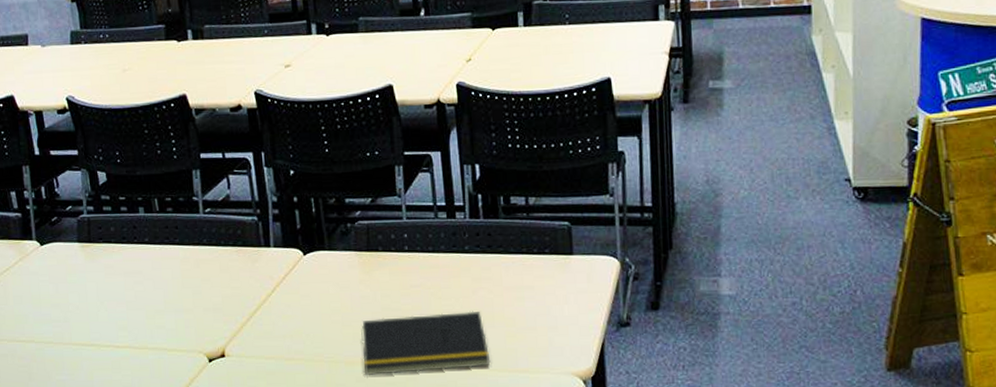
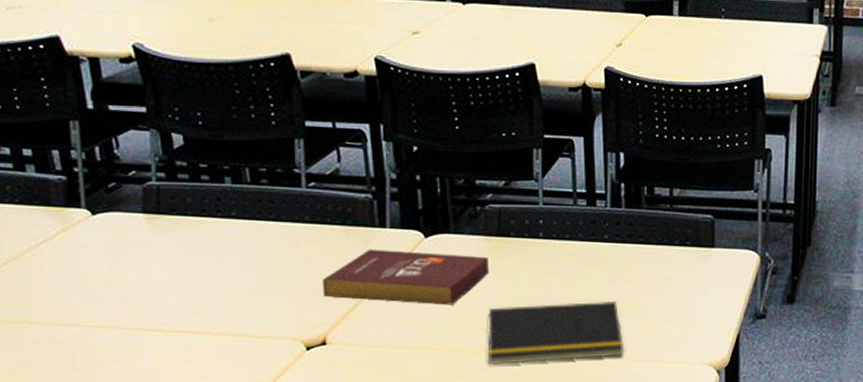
book: none [219,267,362,319] -> present [322,249,490,305]

